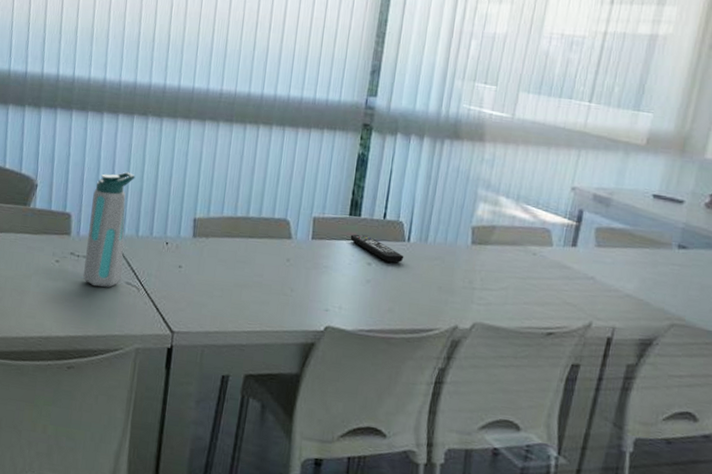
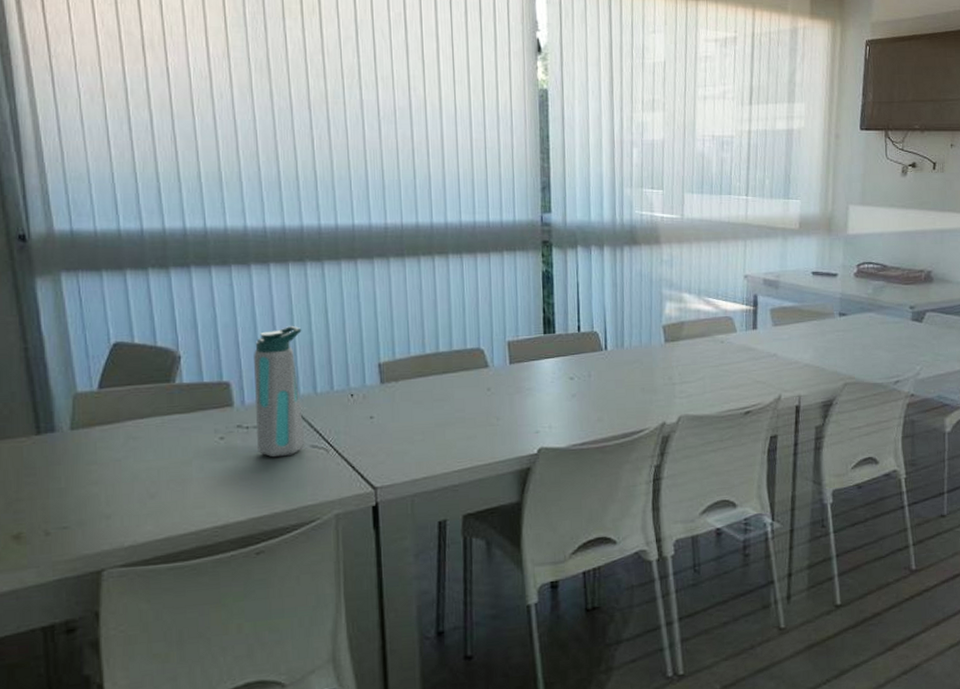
remote control: present [350,234,404,263] -> none [548,350,604,374]

